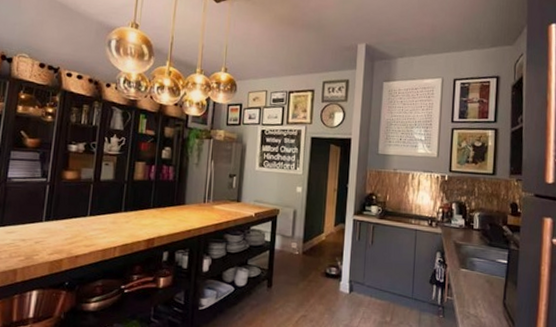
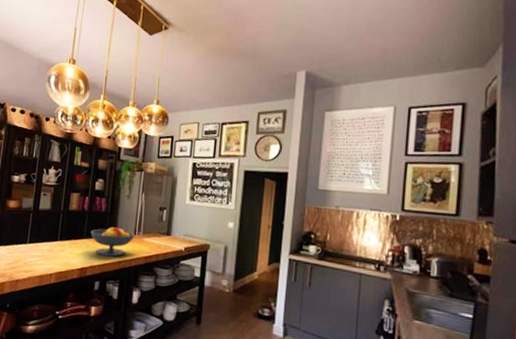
fruit bowl: none [157,195,205,225] -> present [90,226,135,257]

